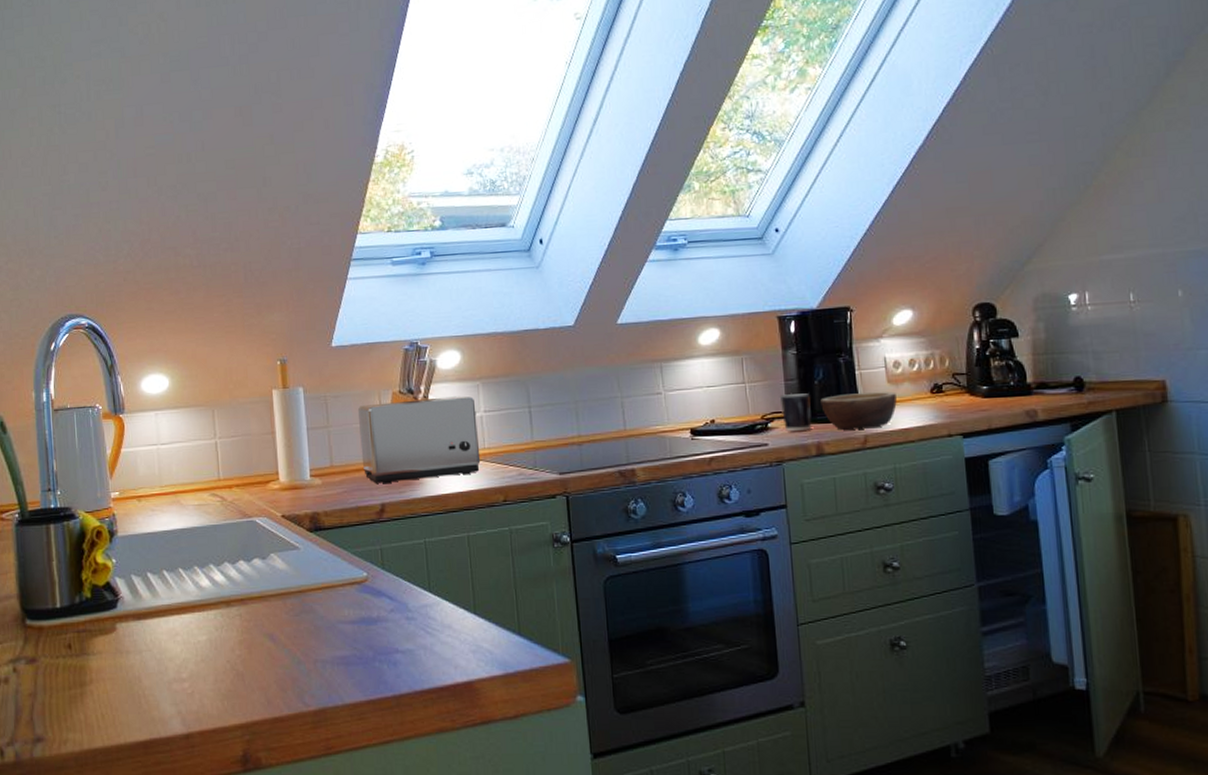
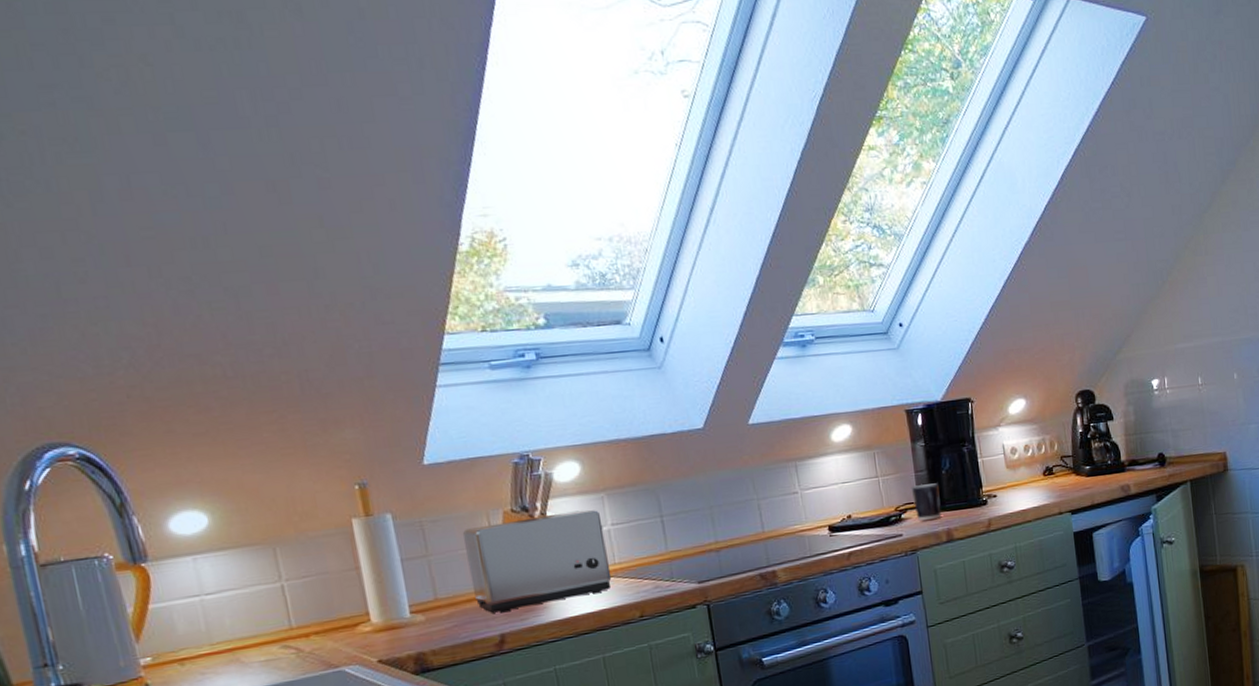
bowl: present [820,392,897,430] -> none [948,476,1015,516]

